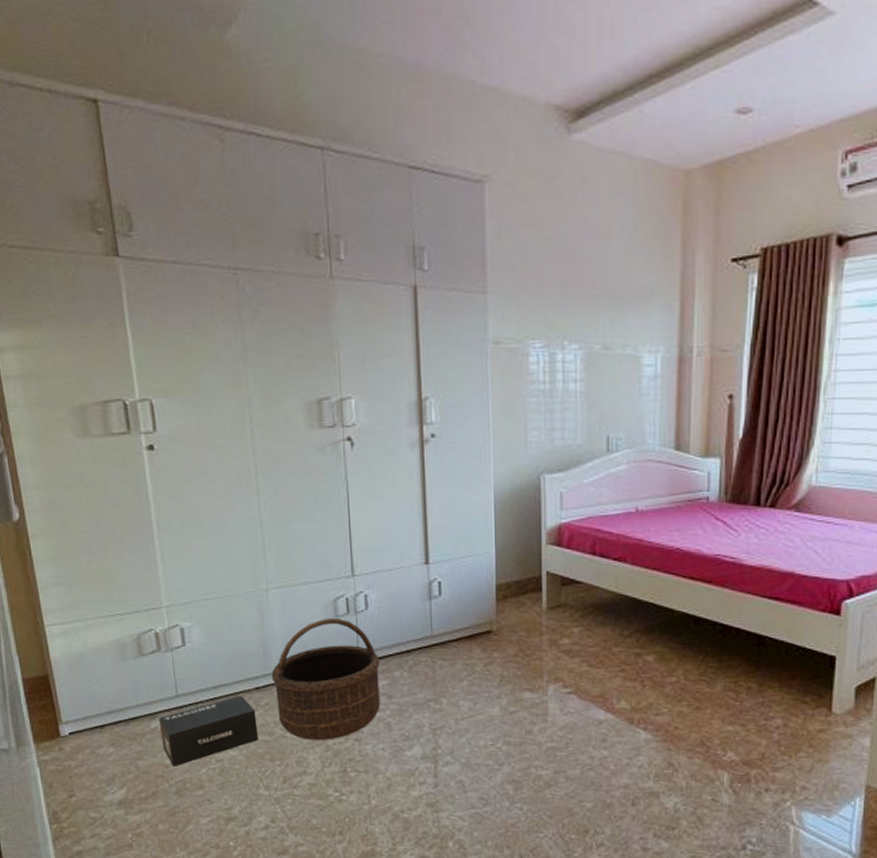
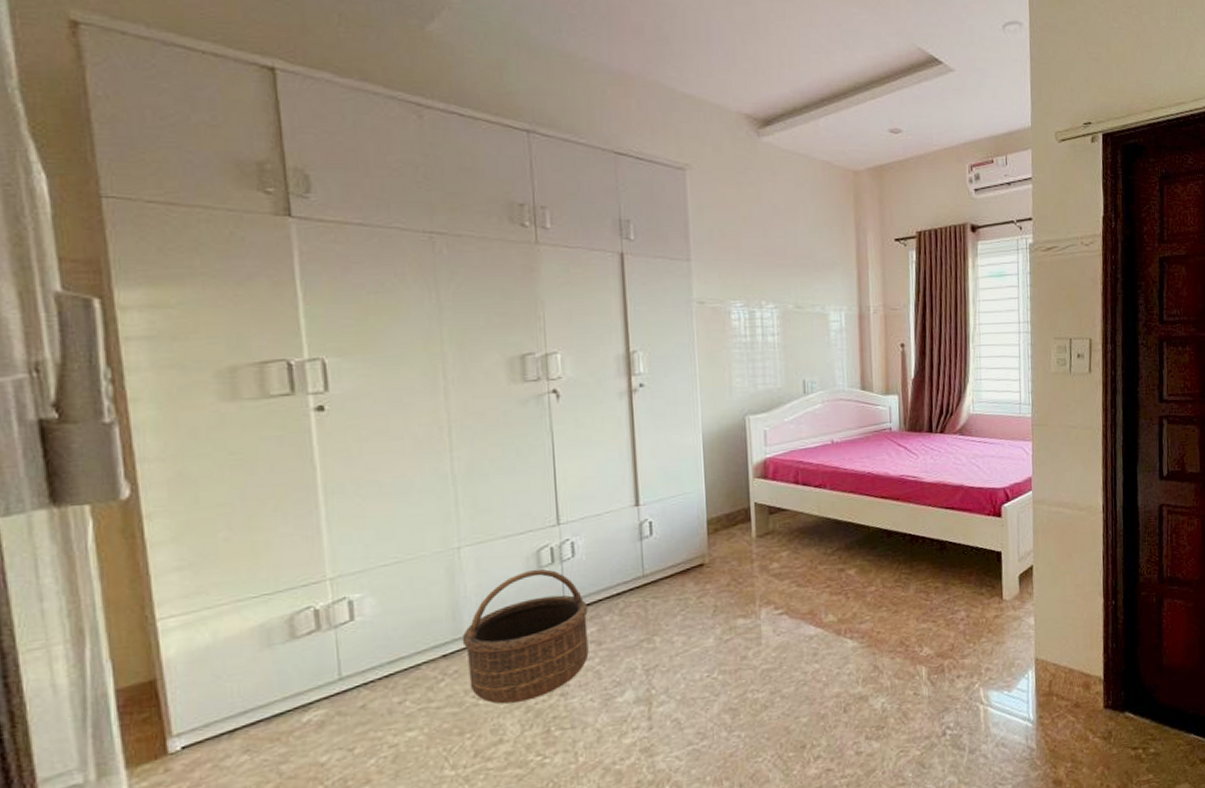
box: present [159,695,258,766] -> none [314,666,444,764]

